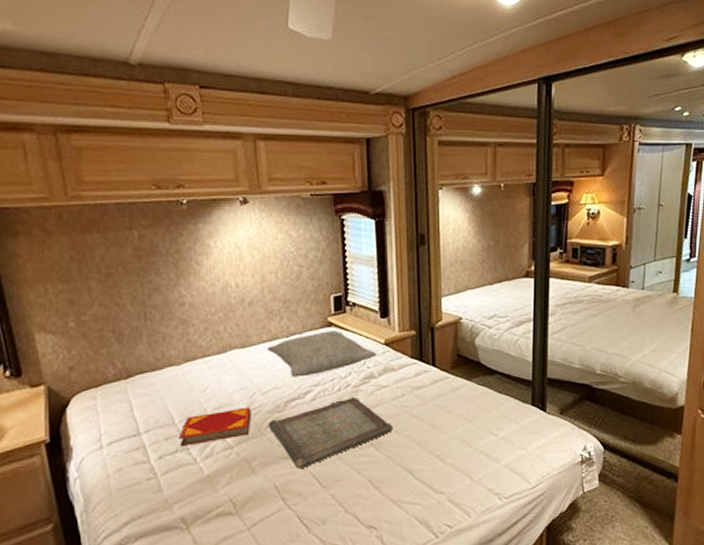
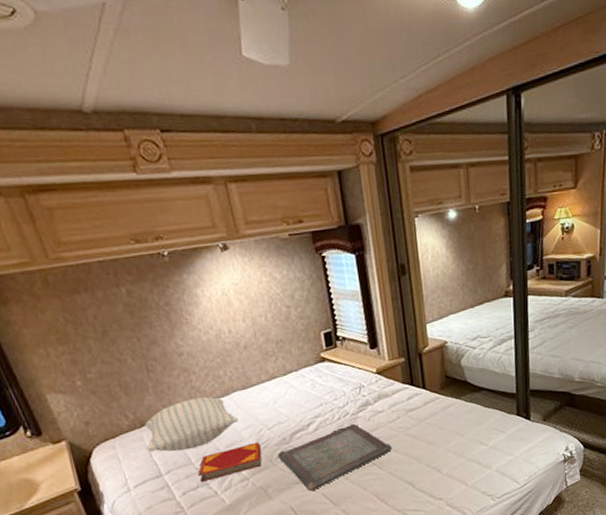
pillow: none [130,351,232,409] -> present [144,396,239,452]
pillow: present [267,331,377,377] -> none [267,365,371,412]

